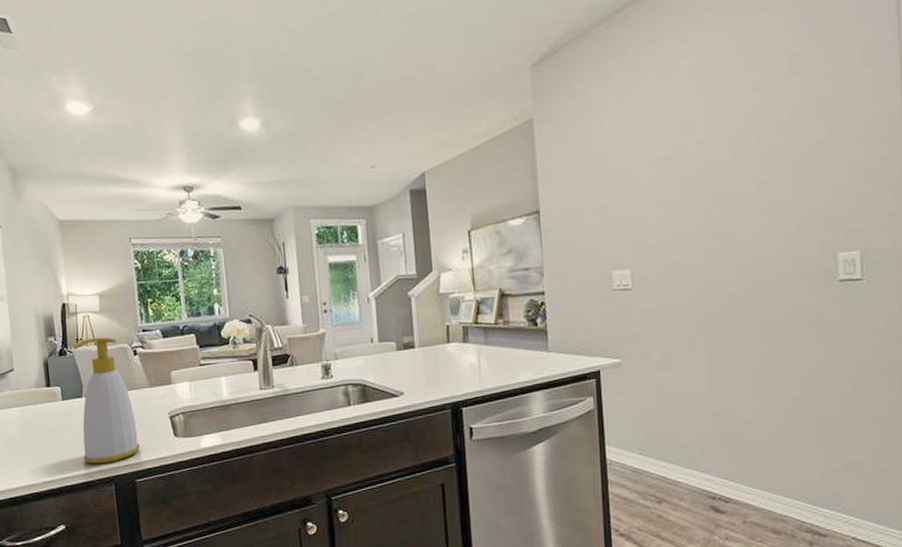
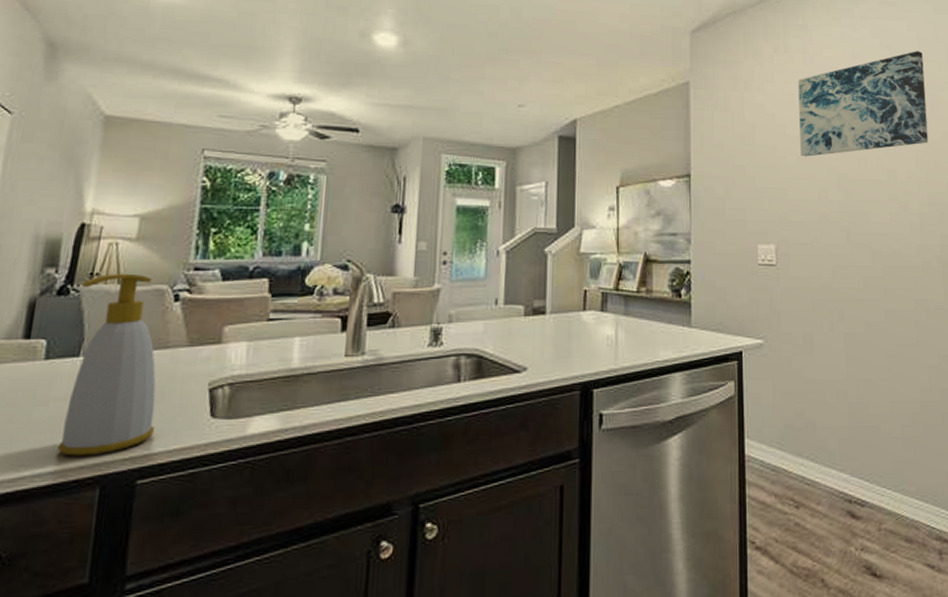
wall art: none [651,40,810,179] -> present [798,51,929,157]

